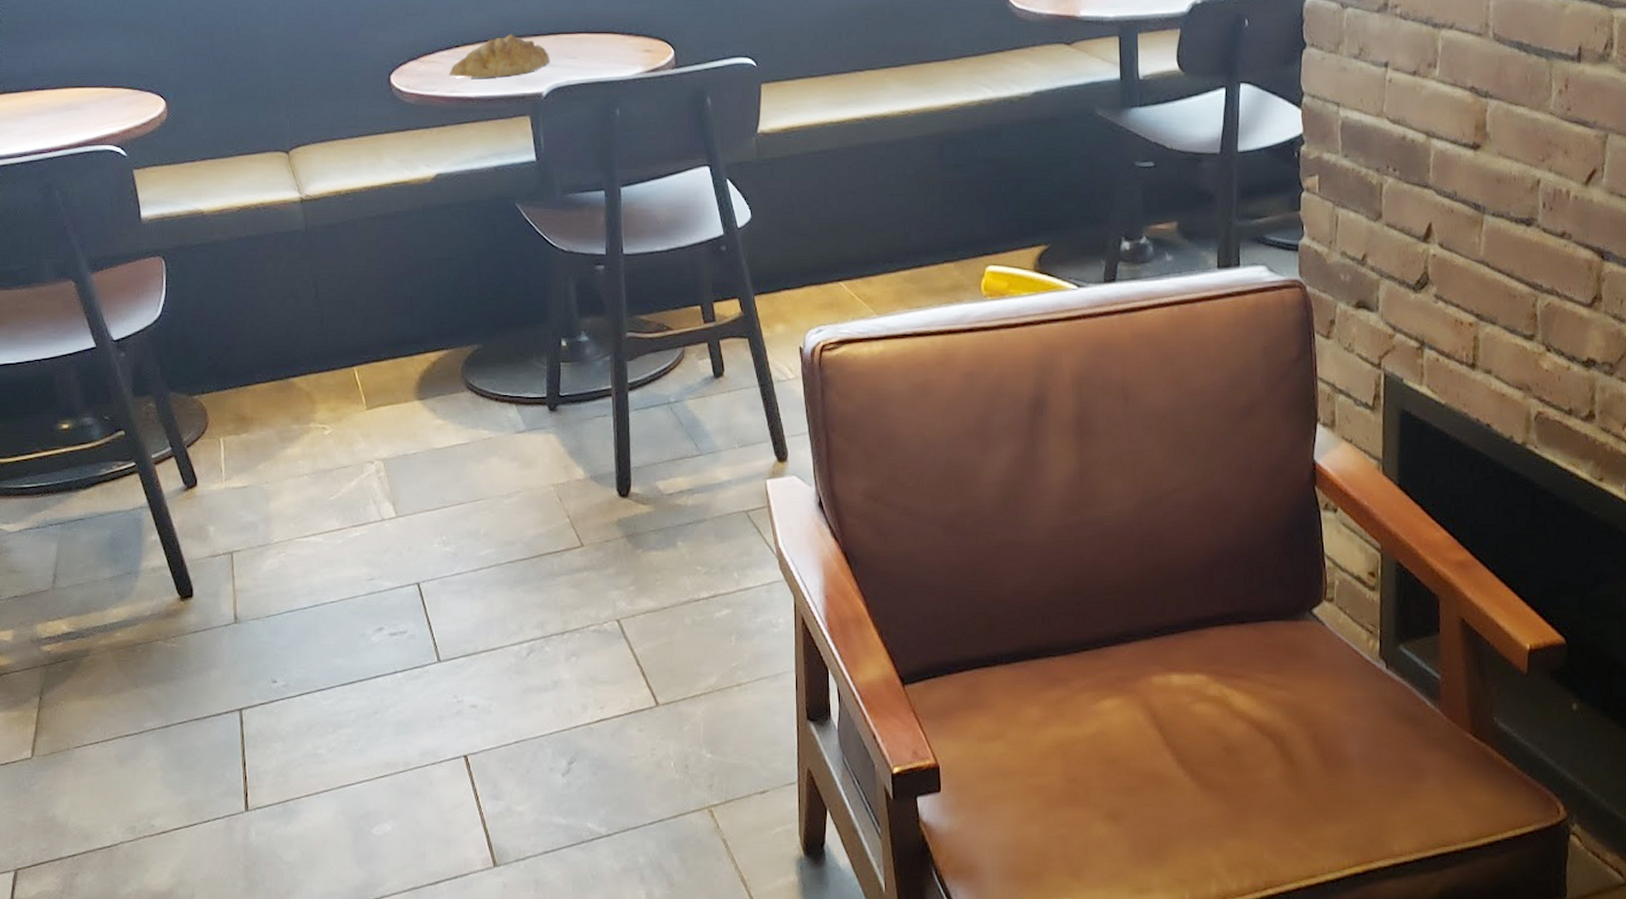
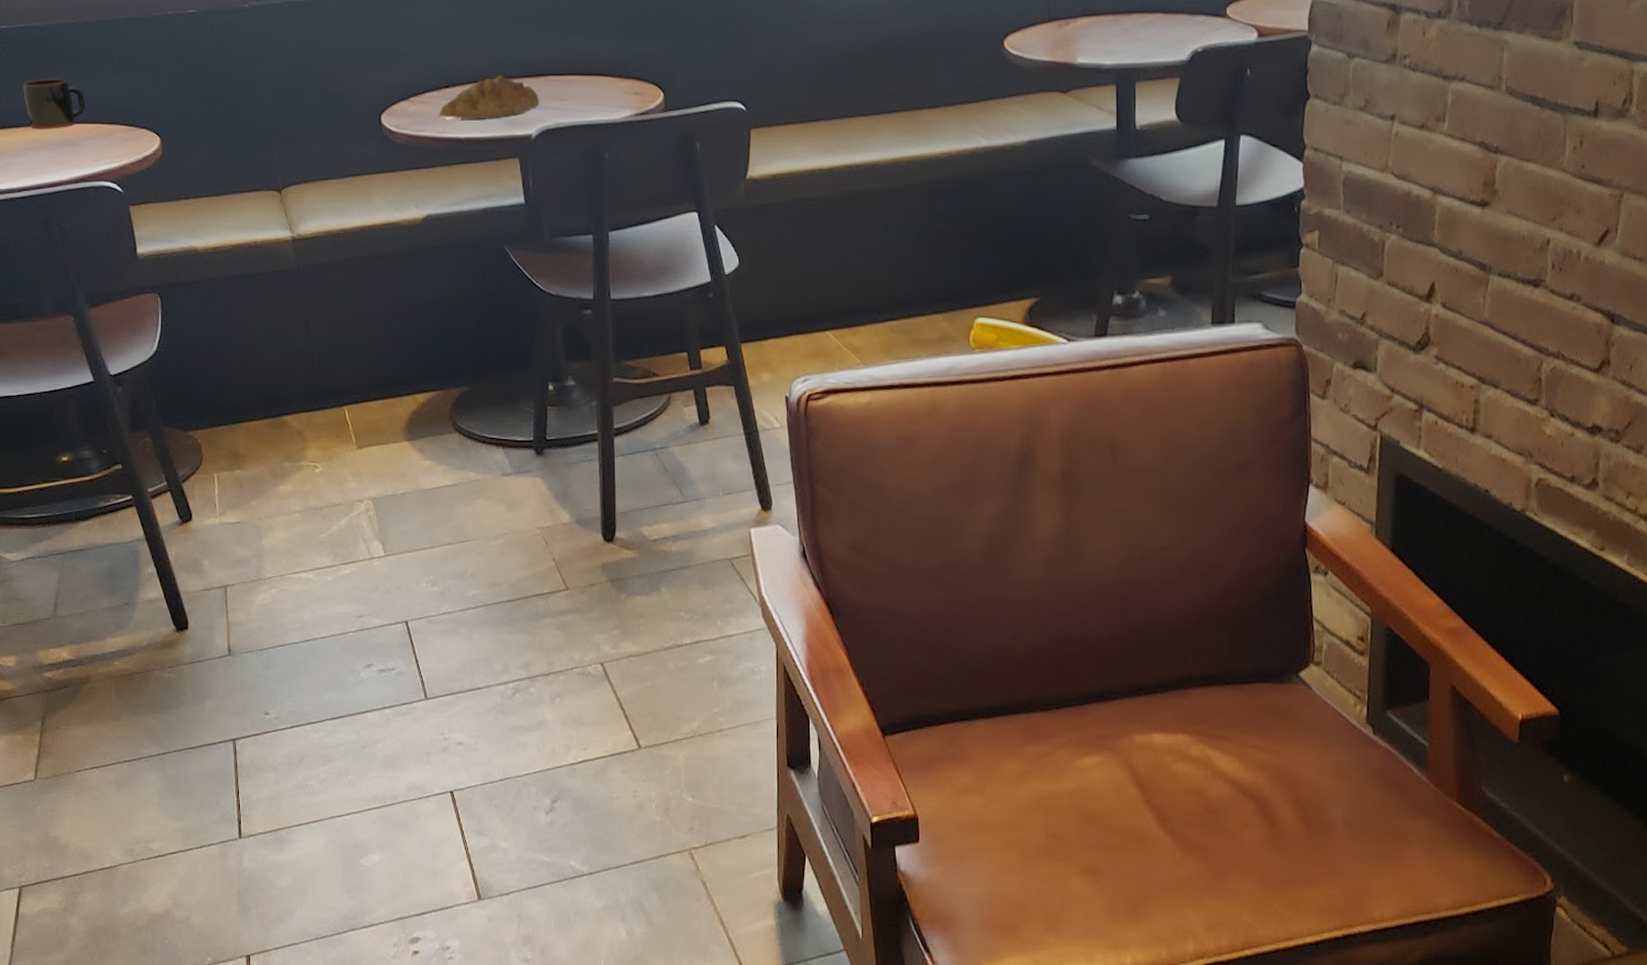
mug: none [23,43,88,94] -> present [22,78,85,129]

